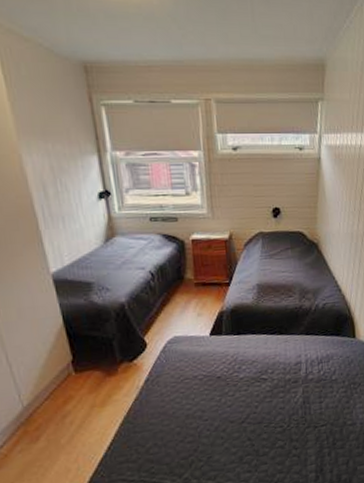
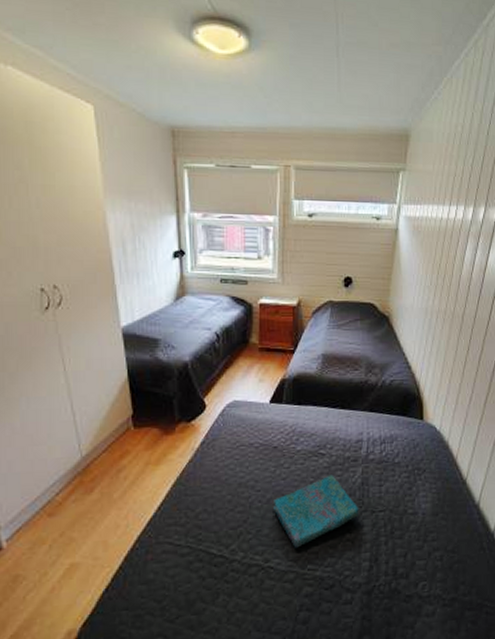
cover: none [221,397,303,469] -> present [274,474,359,548]

